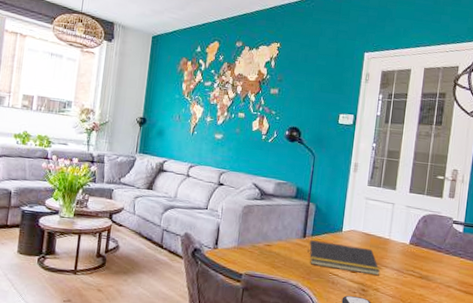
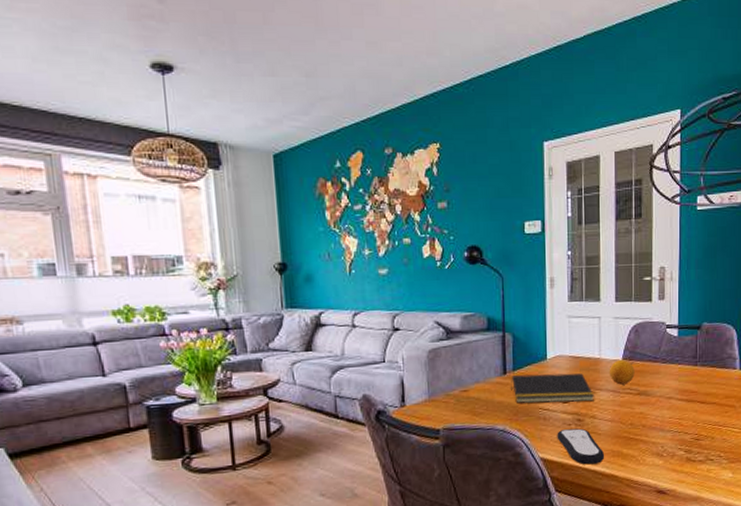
fruit: none [395,244,420,267] -> present [609,360,635,385]

